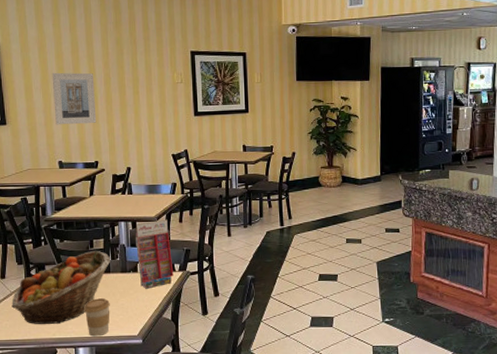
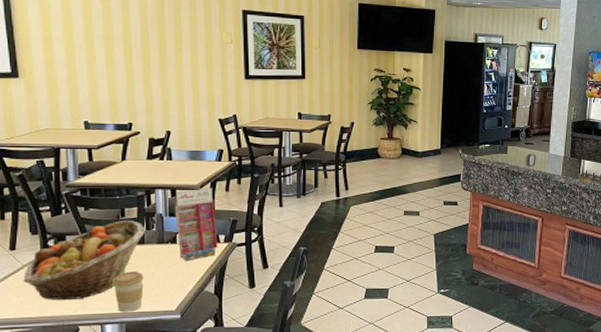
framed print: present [52,72,97,125] -> none [77,22,131,82]

